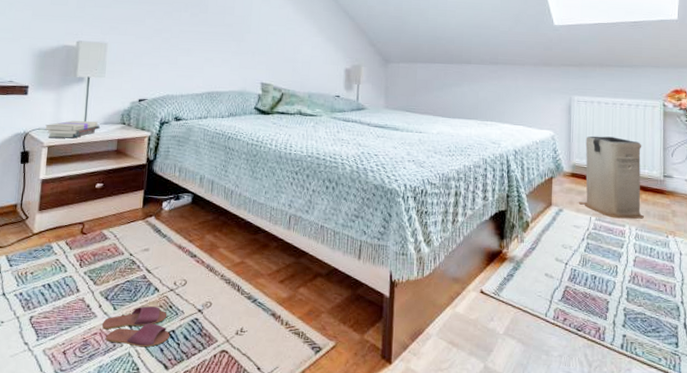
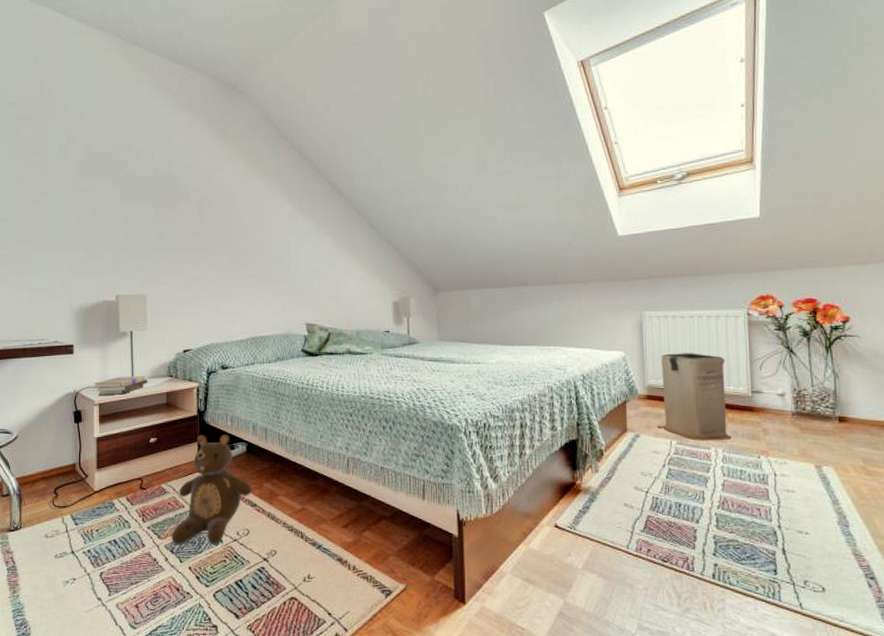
slippers: present [102,306,170,348] -> none [171,557,238,598]
teddy bear: none [107,183,194,294] -> present [171,434,252,545]

